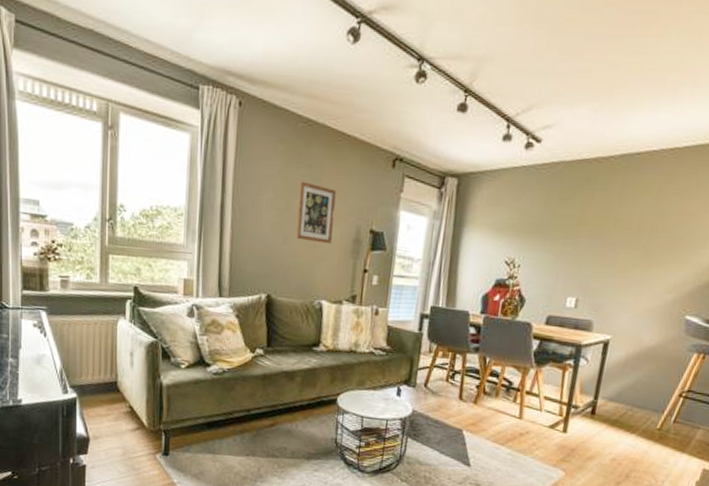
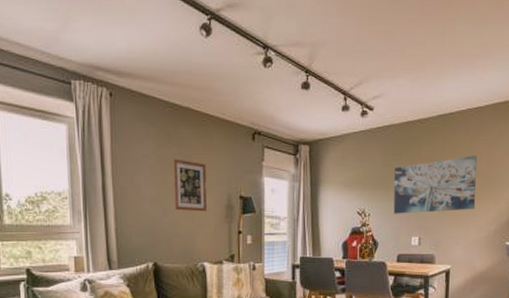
wall art: none [549,207,664,273] -> present [393,156,477,214]

